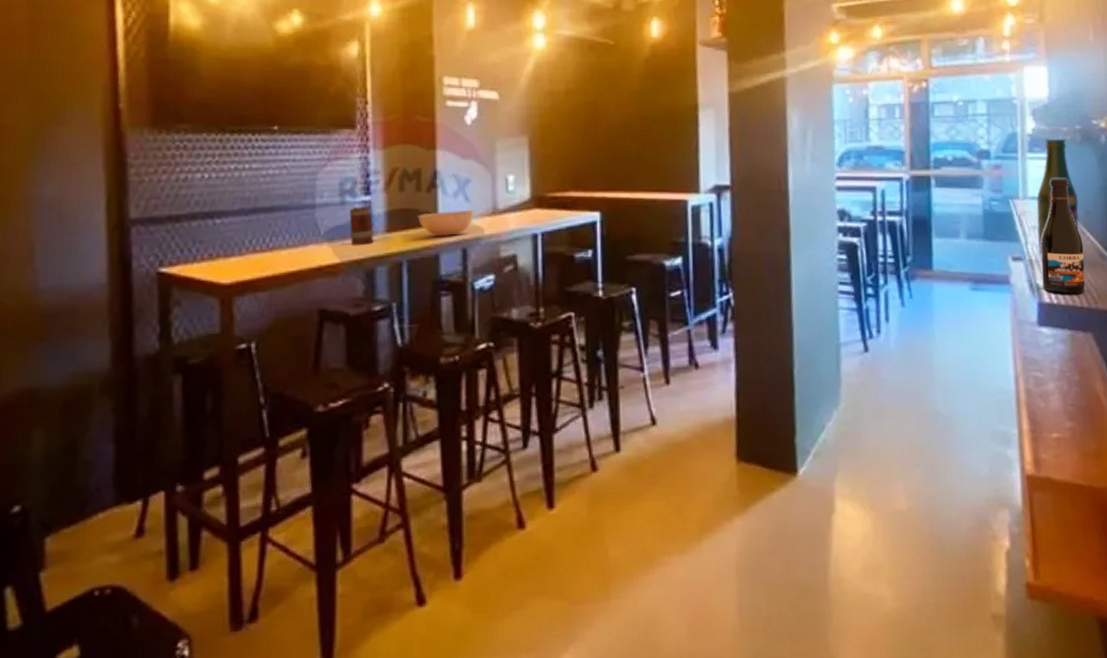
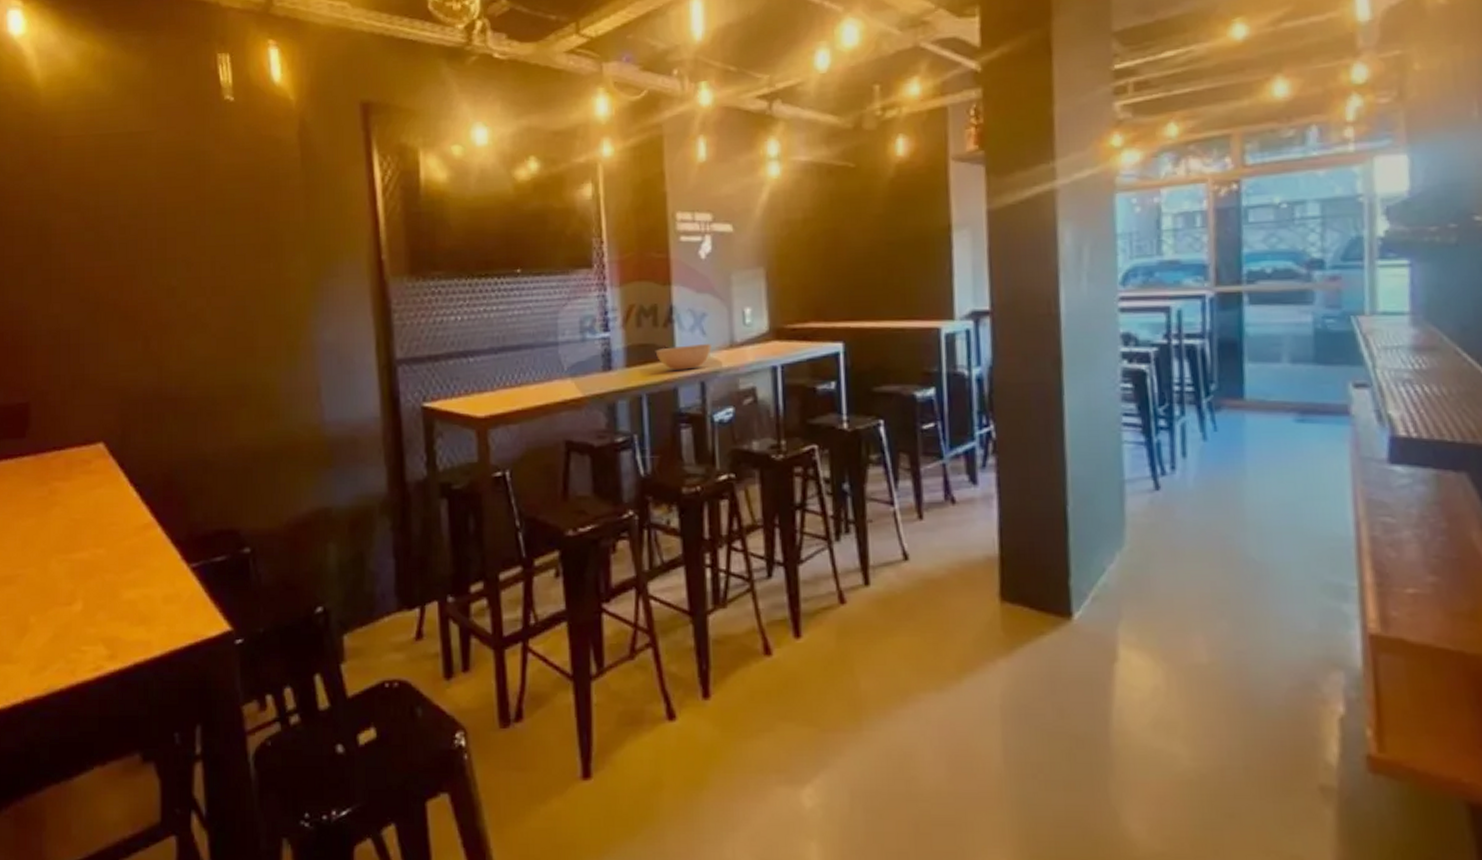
beer mug: present [349,206,373,246] -> none [589,343,614,381]
beer bottle: present [1036,138,1079,255] -> none [1389,241,1452,381]
beer bottle: present [1041,179,1086,296] -> none [1394,289,1459,429]

